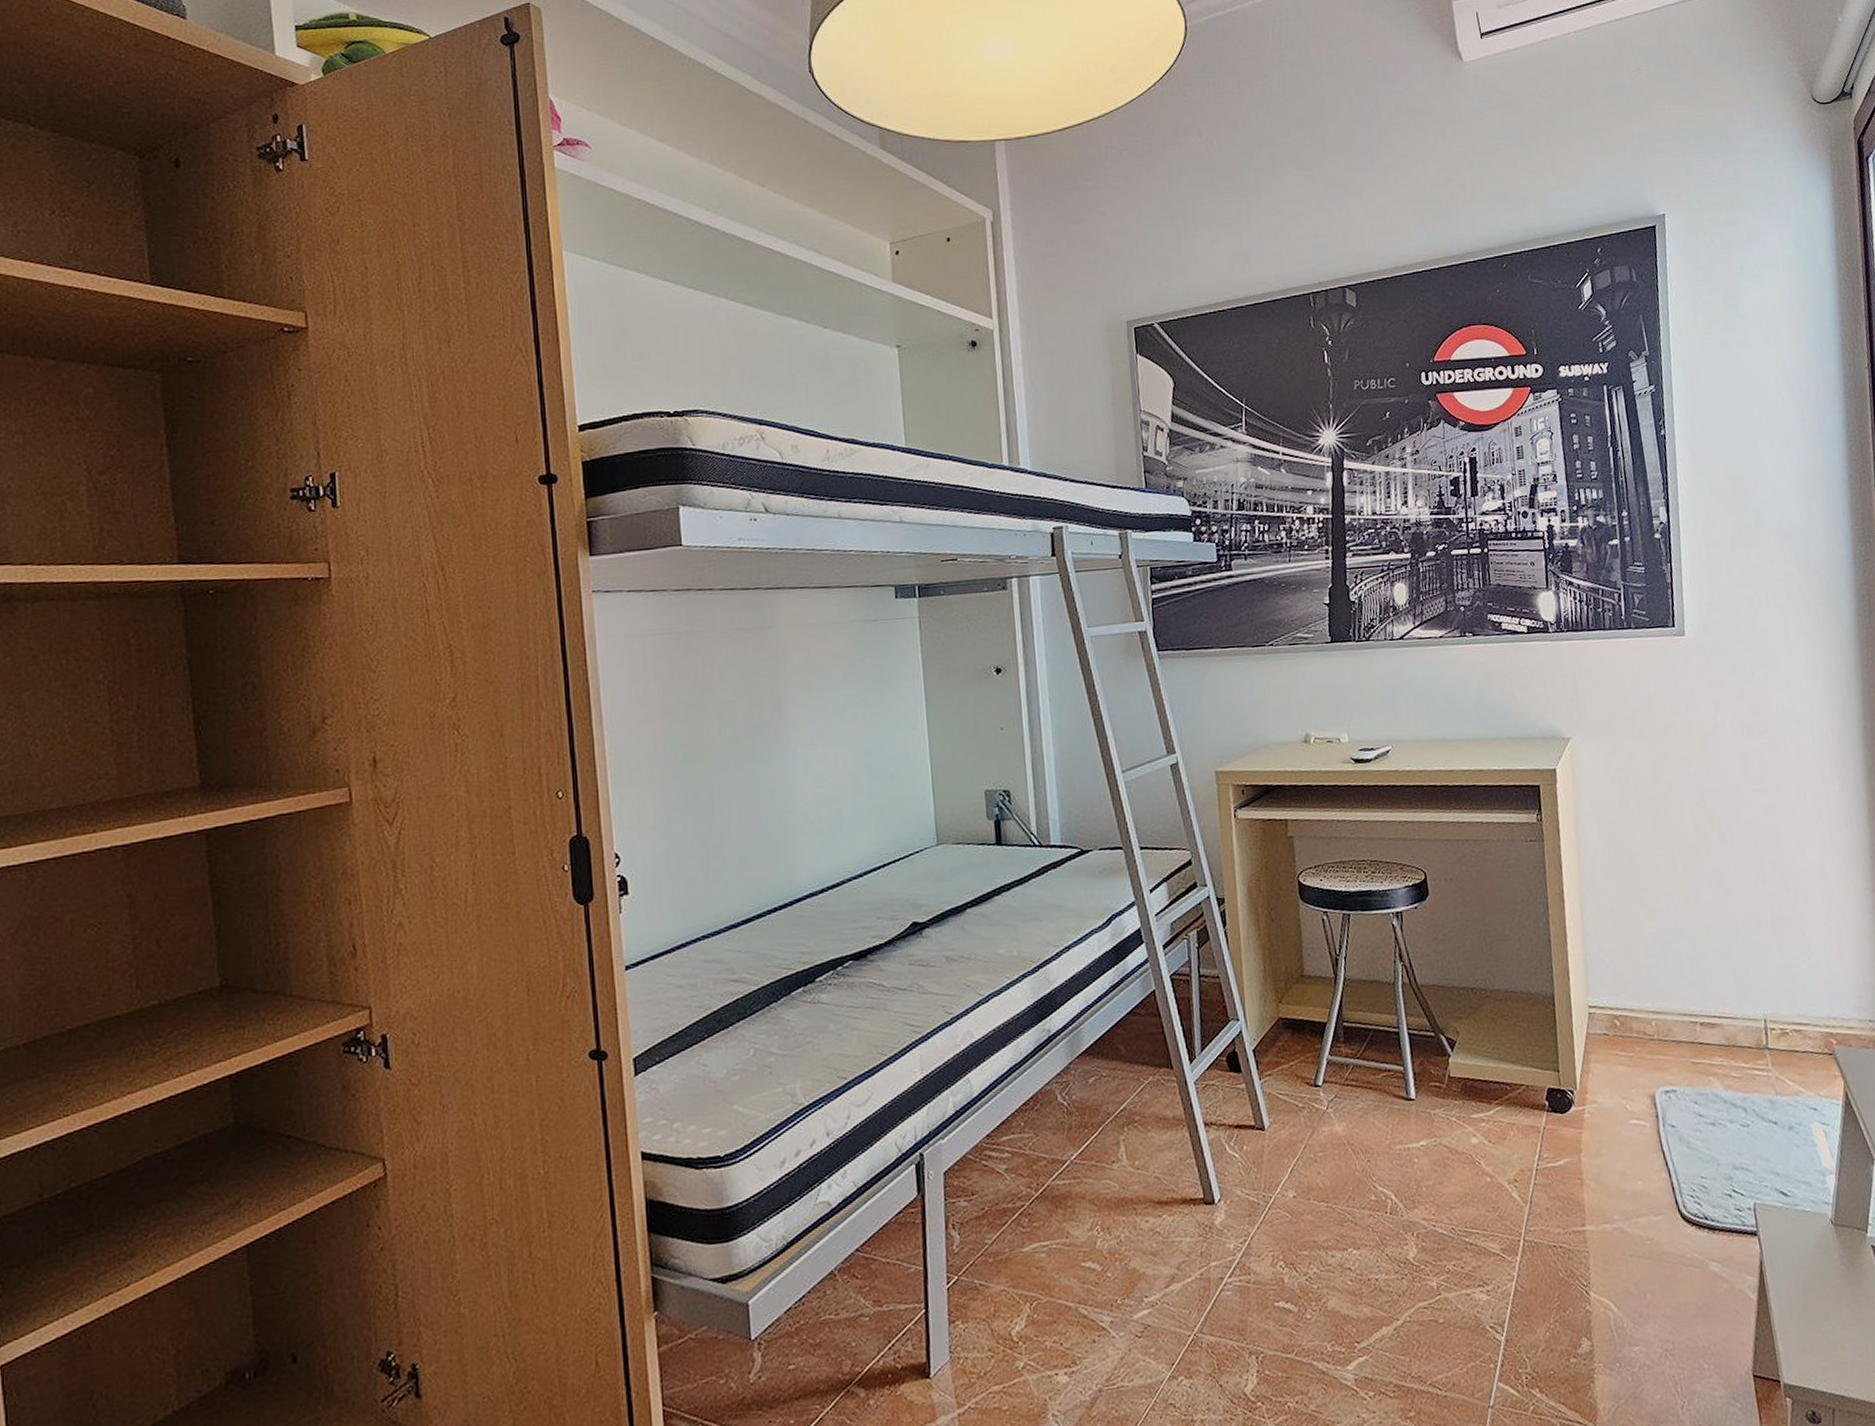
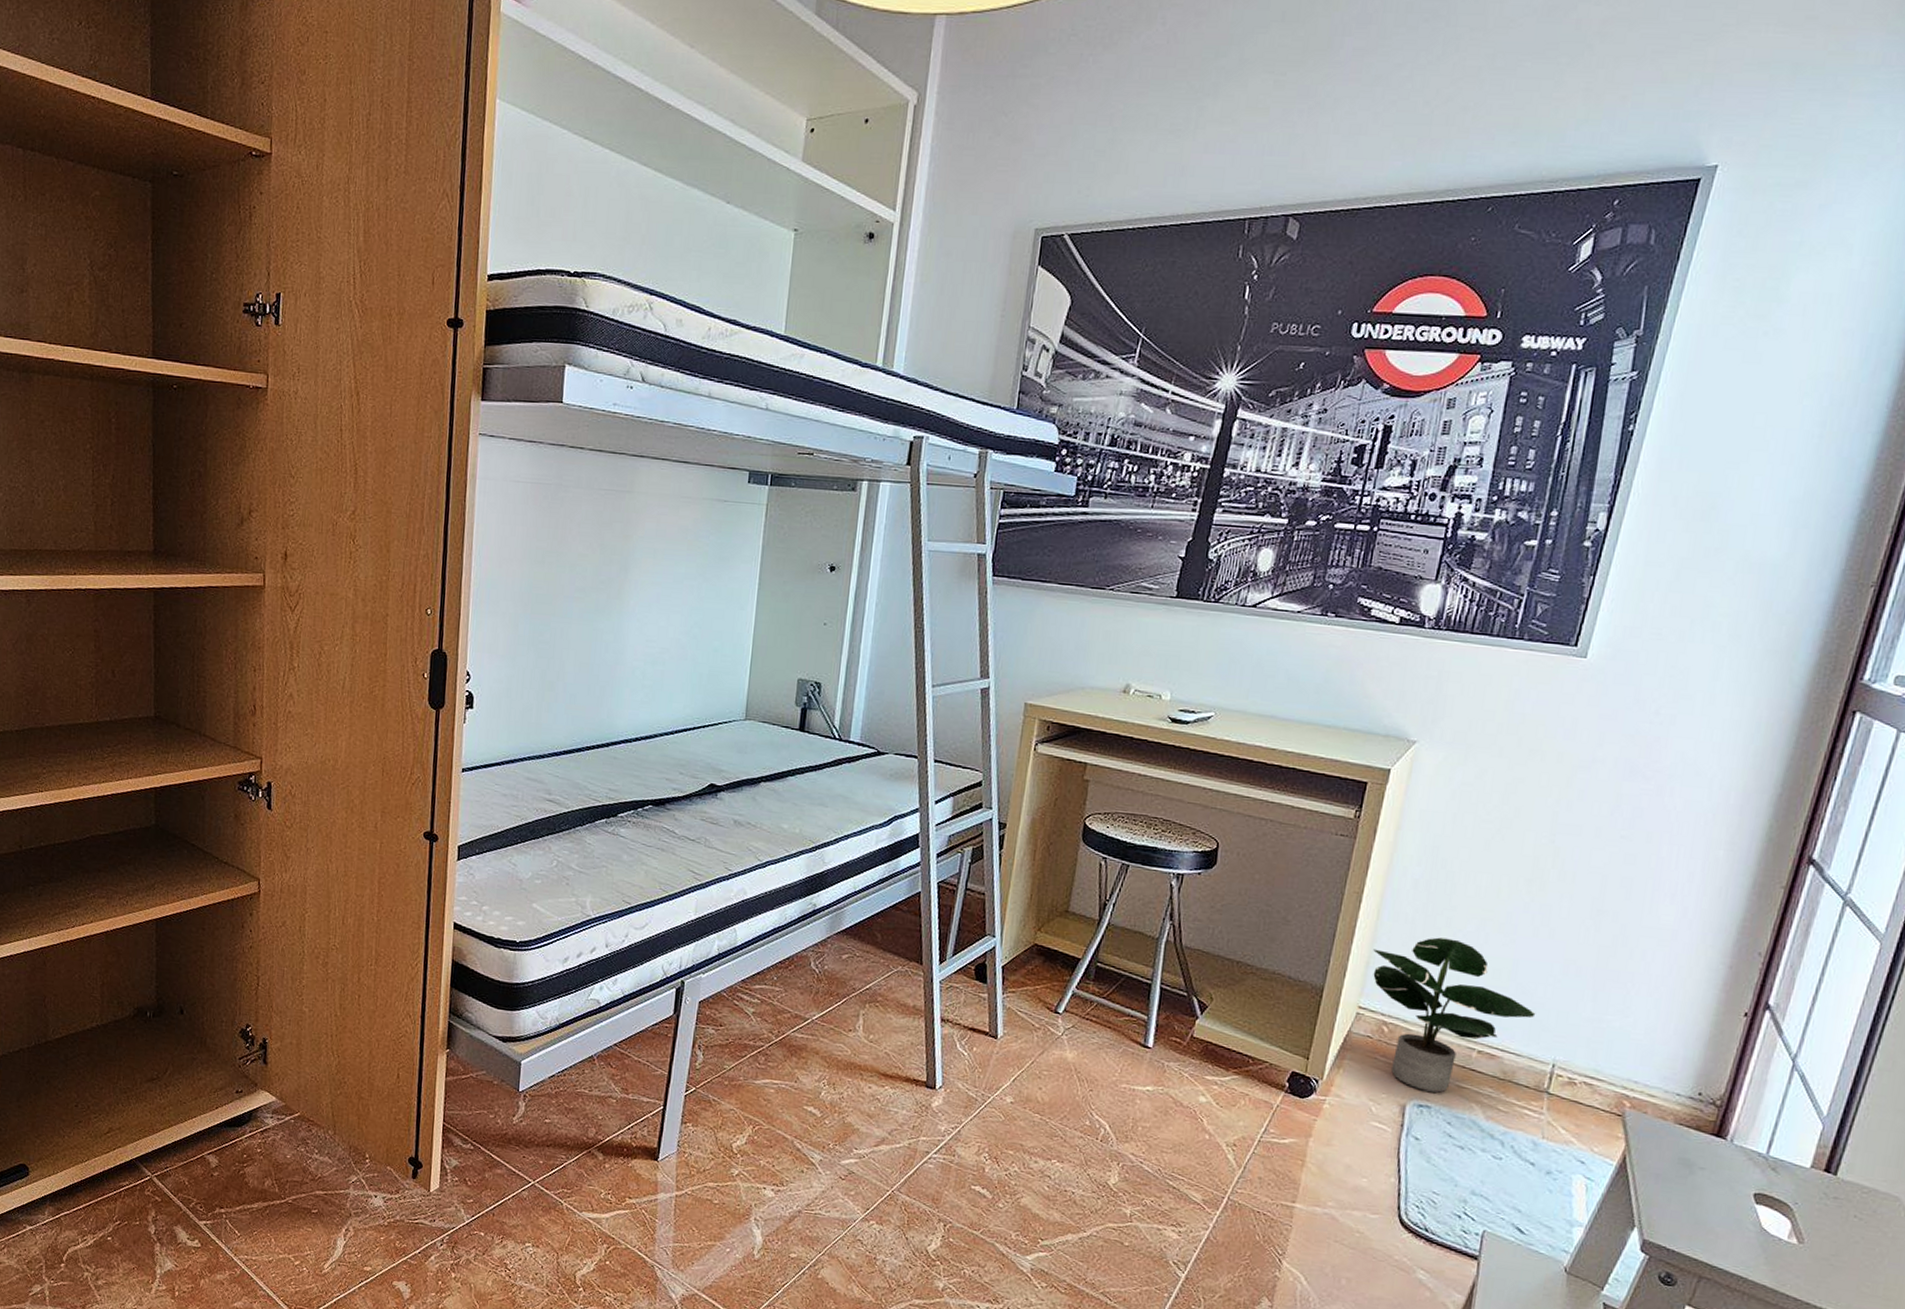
potted plant: none [1586,919,1737,1076] -> present [1373,937,1536,1093]

